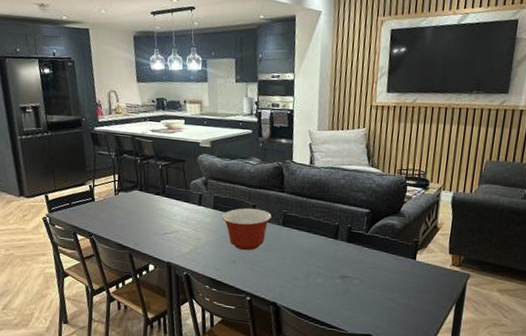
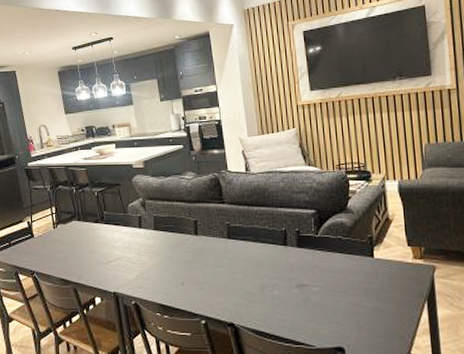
mixing bowl: present [221,208,272,251] -> none [164,224,215,270]

